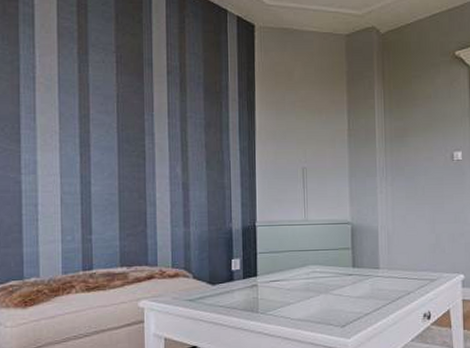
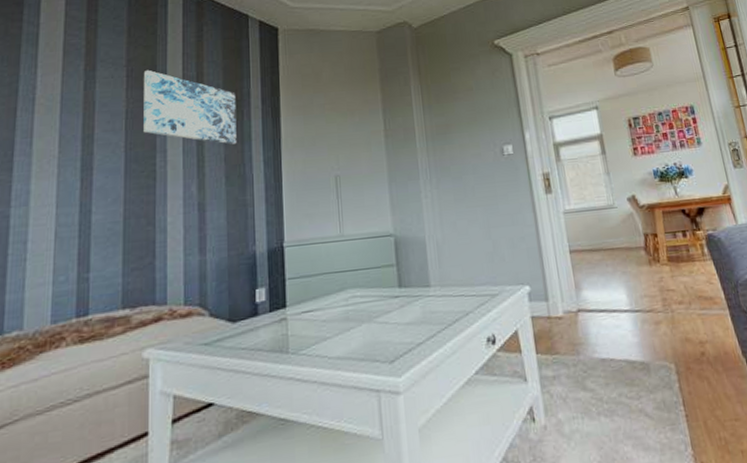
wall art: none [132,57,216,133] -> present [143,69,237,145]

